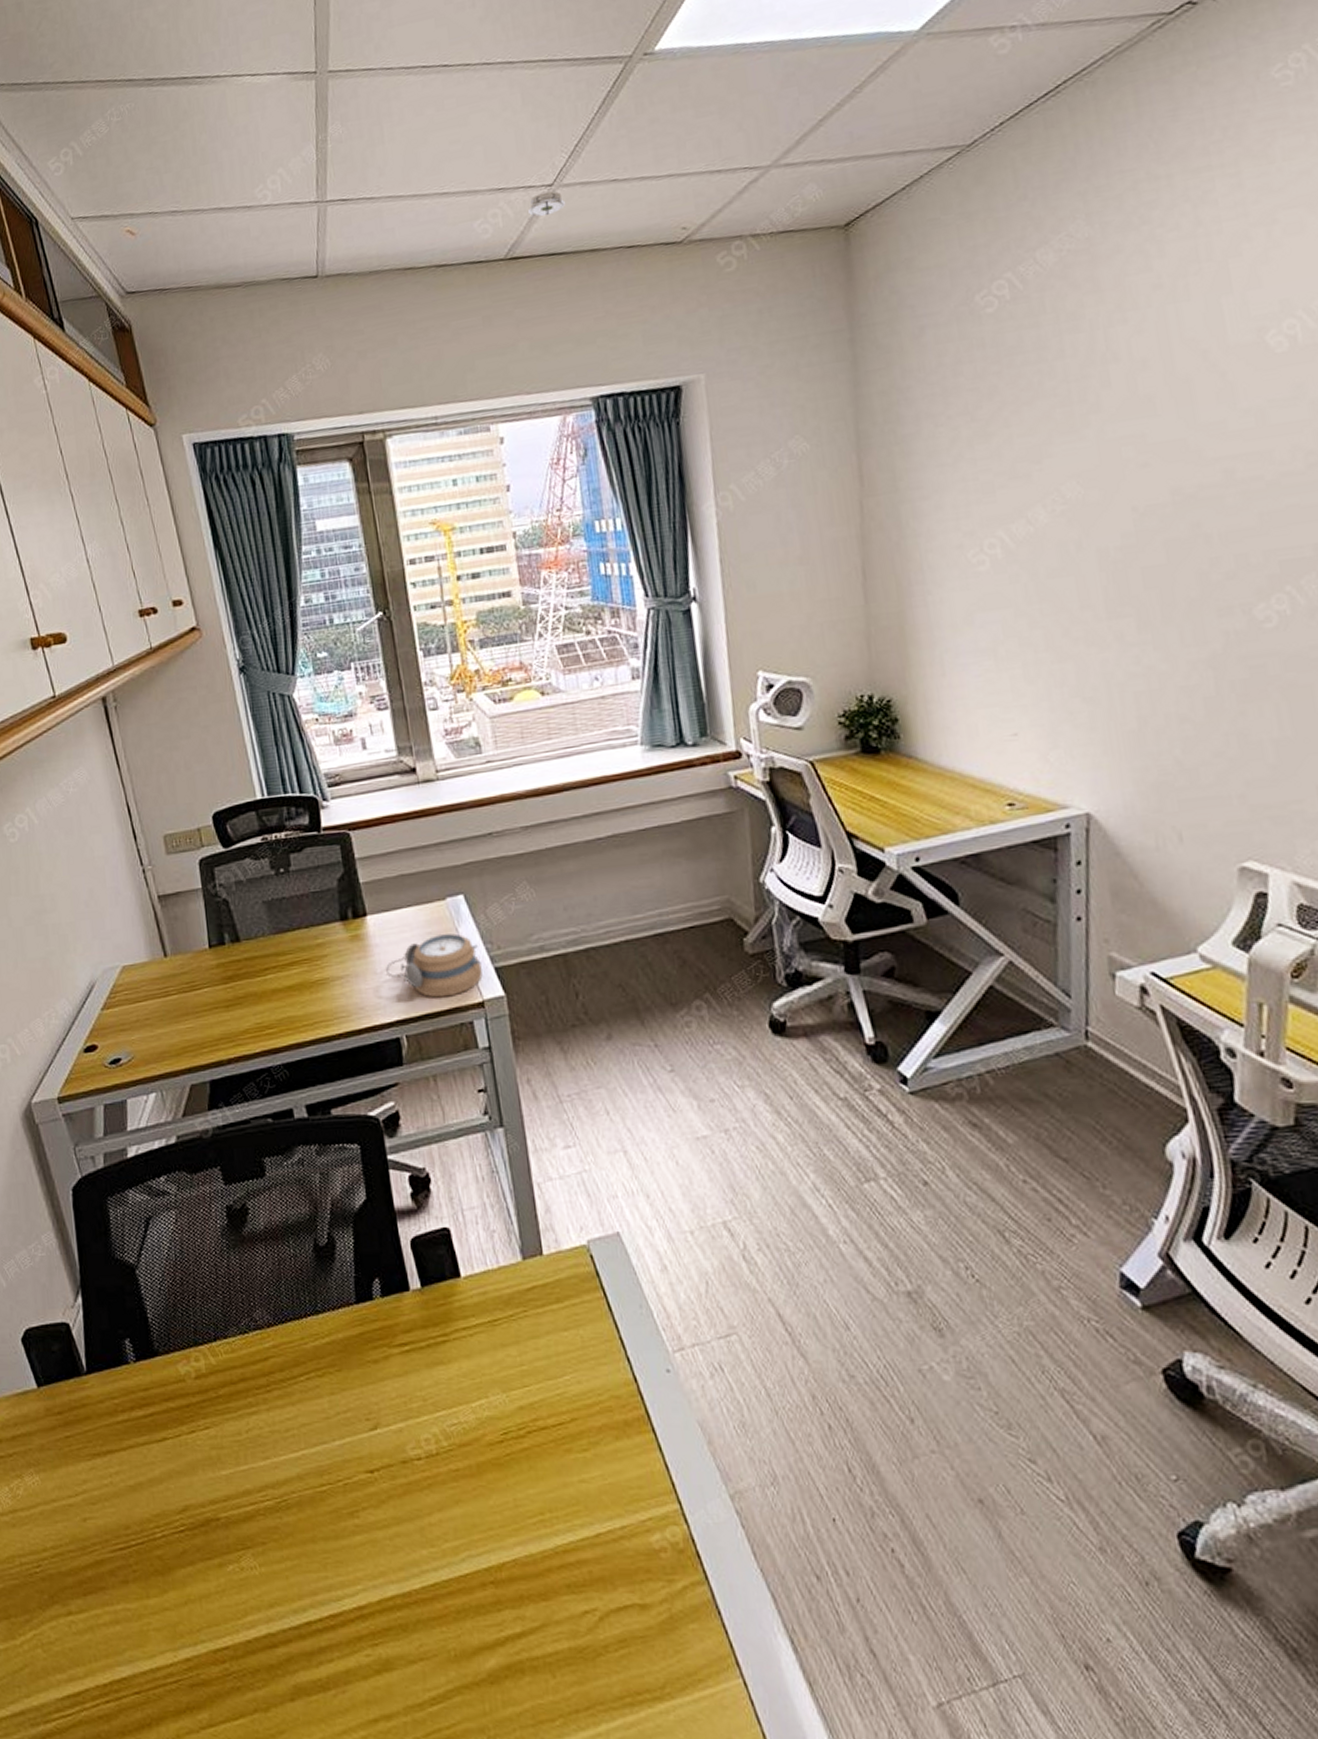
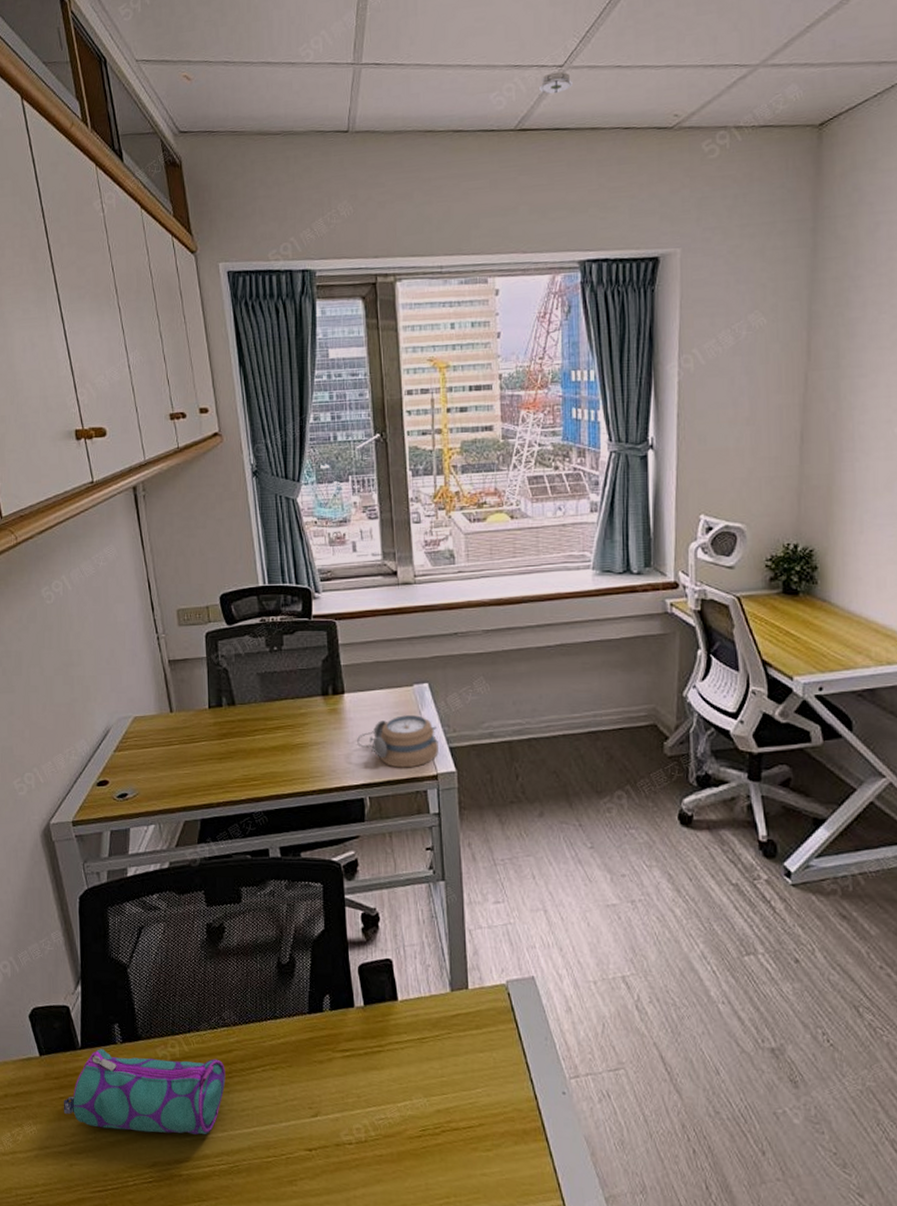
pencil case: none [70,1370,264,1470] -> present [64,1049,226,1135]

